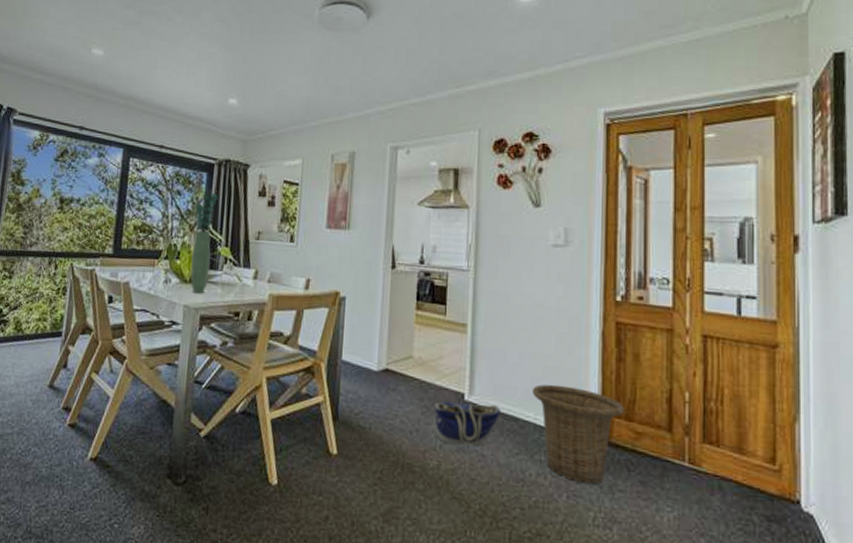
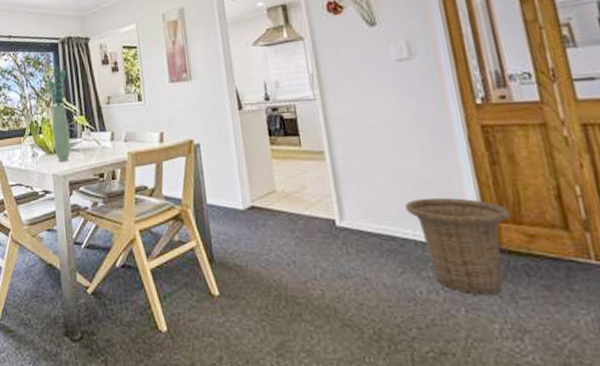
tote bag: present [433,400,502,447] -> none [306,227,377,271]

